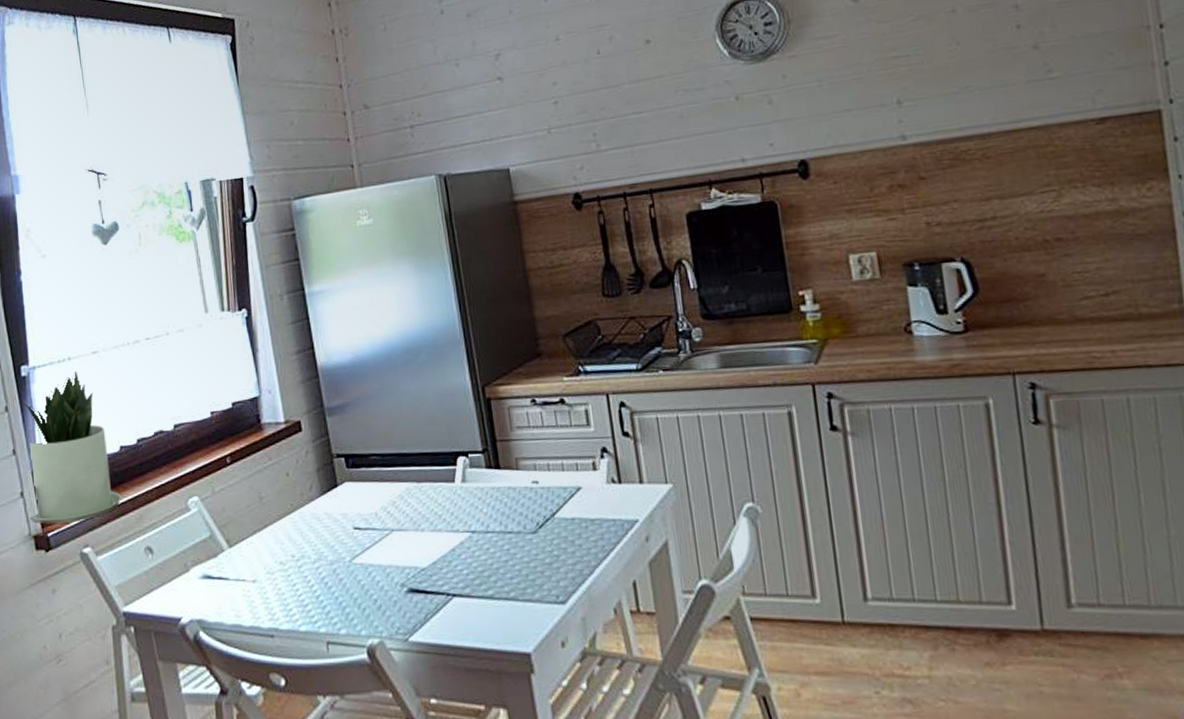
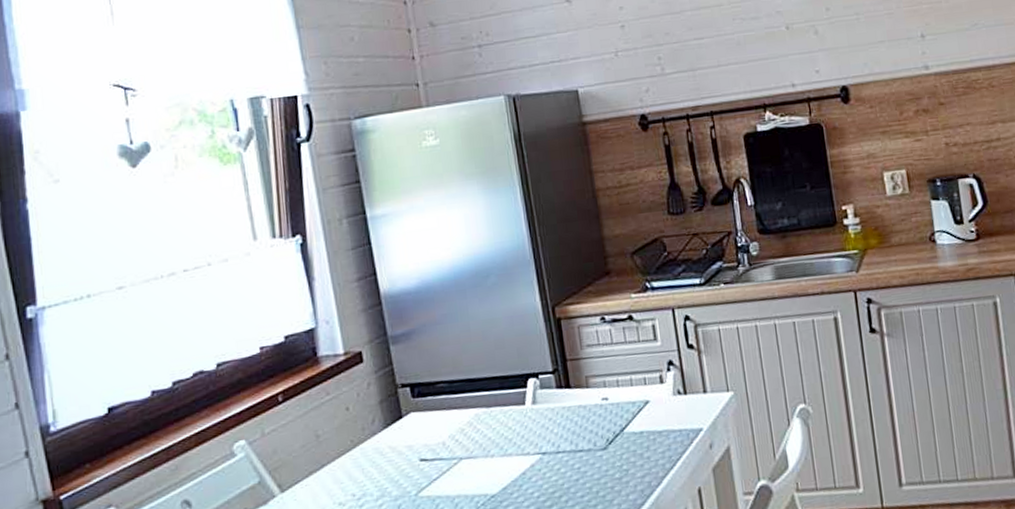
planter: present [23,370,121,524] -> none [29,309,153,486]

